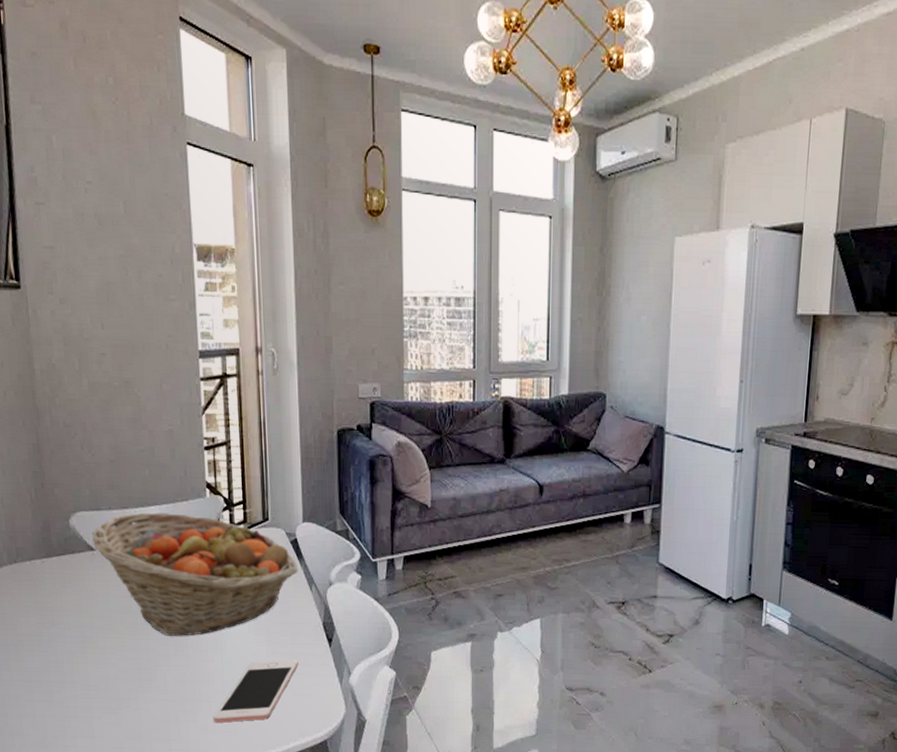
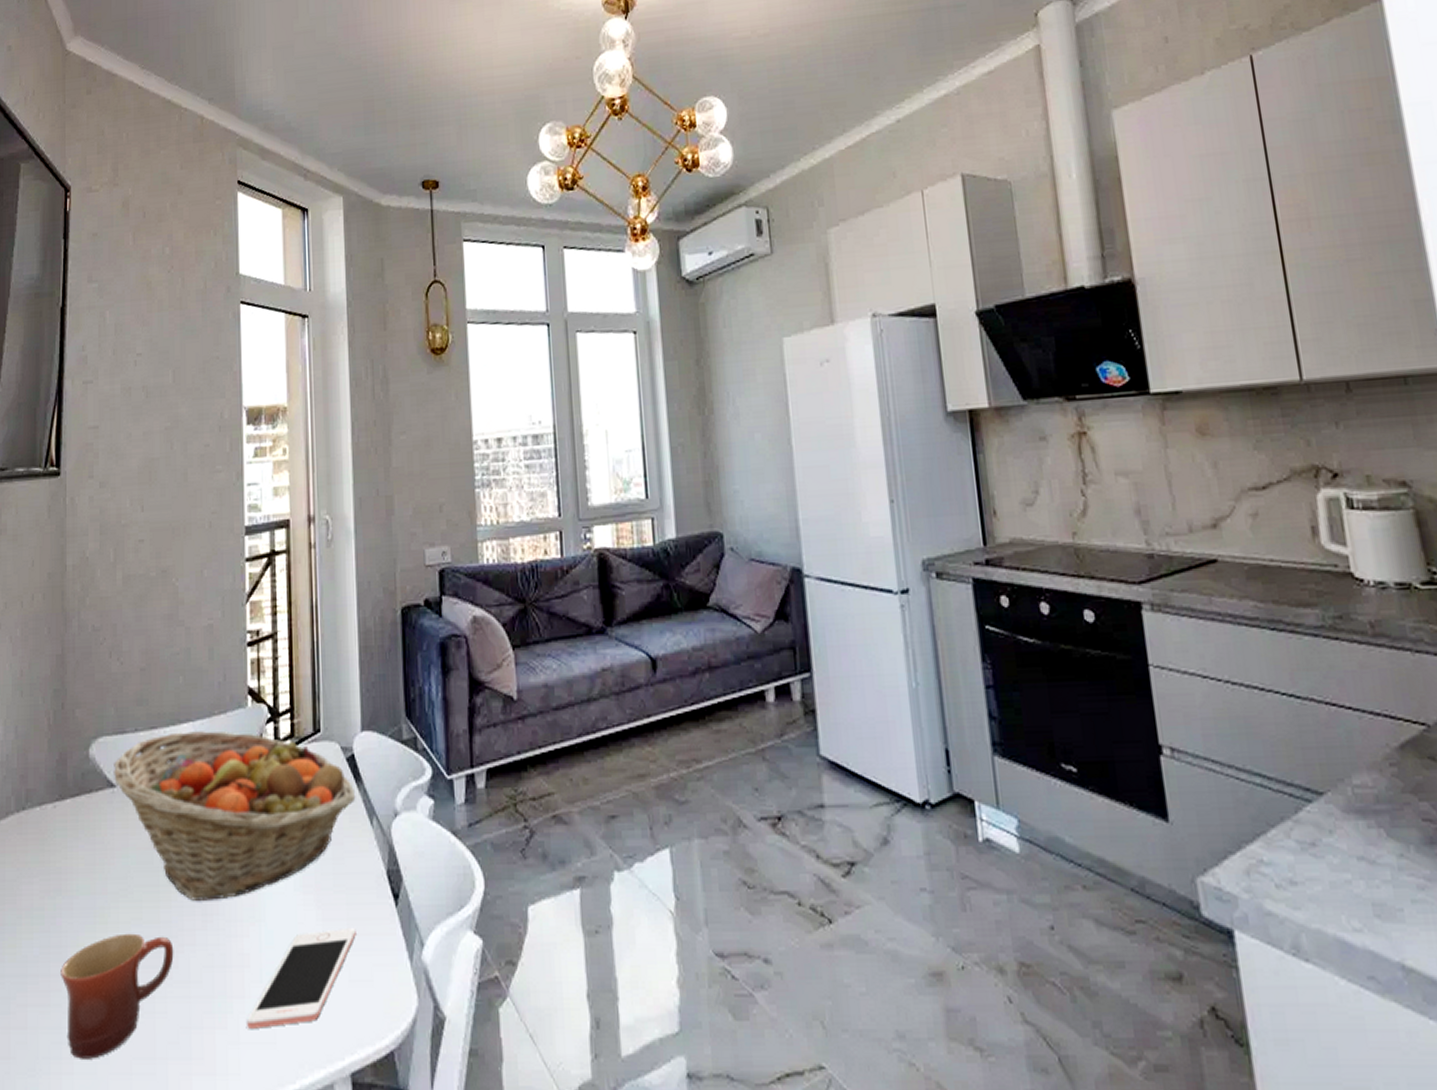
mug: none [59,655,153,738] -> present [61,933,174,1059]

